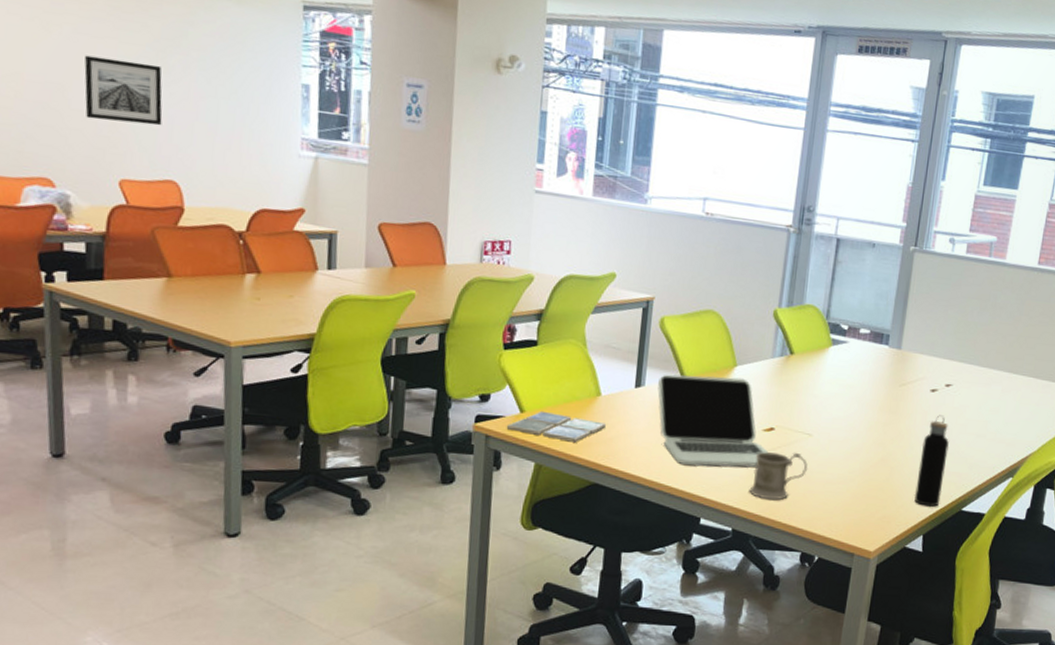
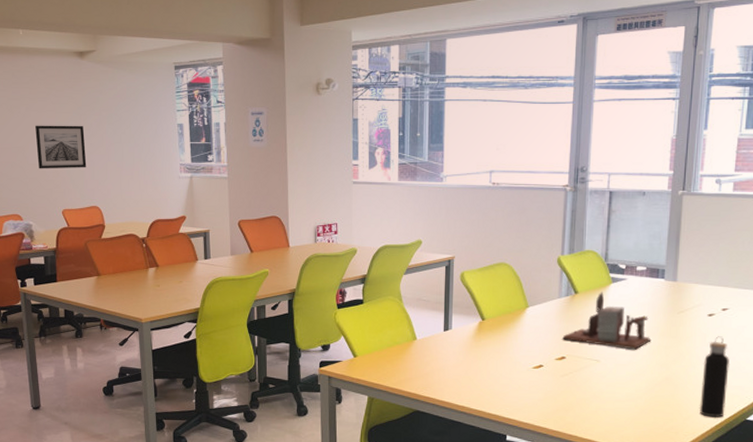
drink coaster: present [506,410,607,442] -> none [344,355,423,378]
laptop: present [657,374,768,467] -> none [463,317,561,392]
mug: present [749,452,808,500] -> none [547,376,597,418]
desk organizer: none [772,353,870,425] -> present [562,291,652,350]

